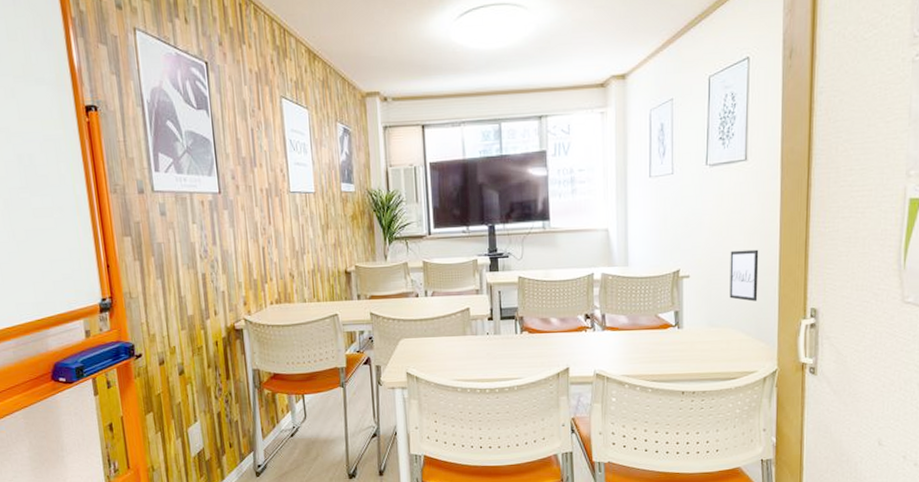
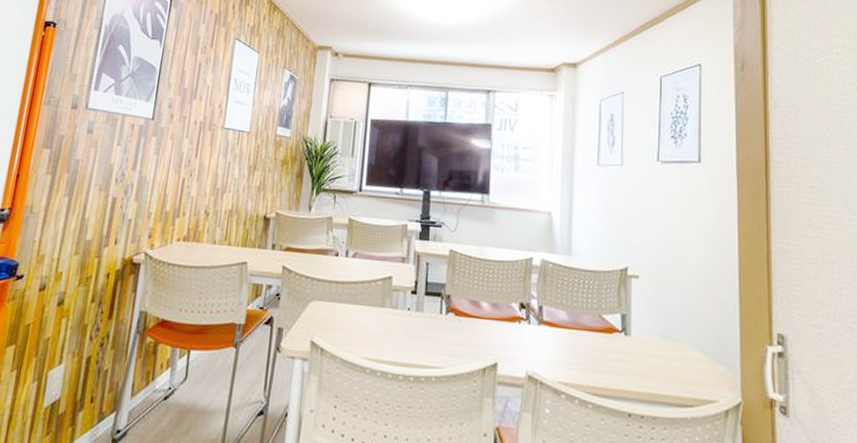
wall art: present [729,249,759,302] -> none [684,255,716,316]

